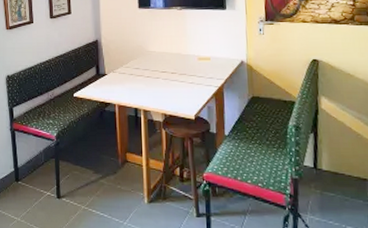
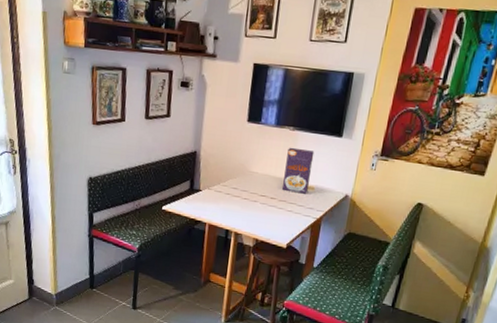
cereal box: none [179,24,205,65] -> present [282,147,315,194]

